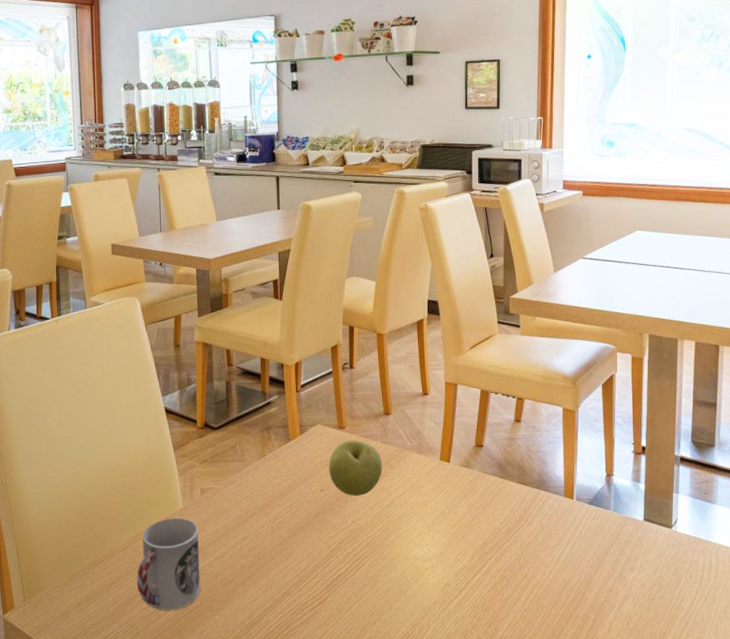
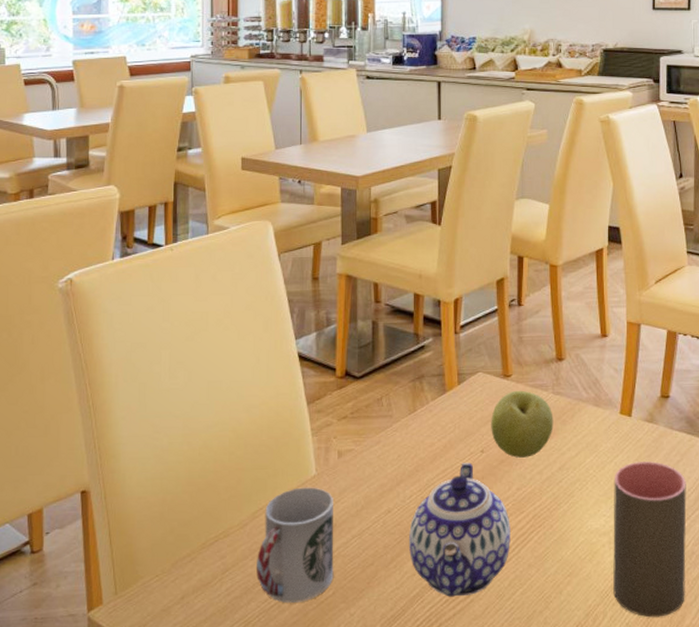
teapot: none [262,499,348,609] -> present [409,463,510,597]
cup: none [434,500,499,630] -> present [612,461,687,618]

